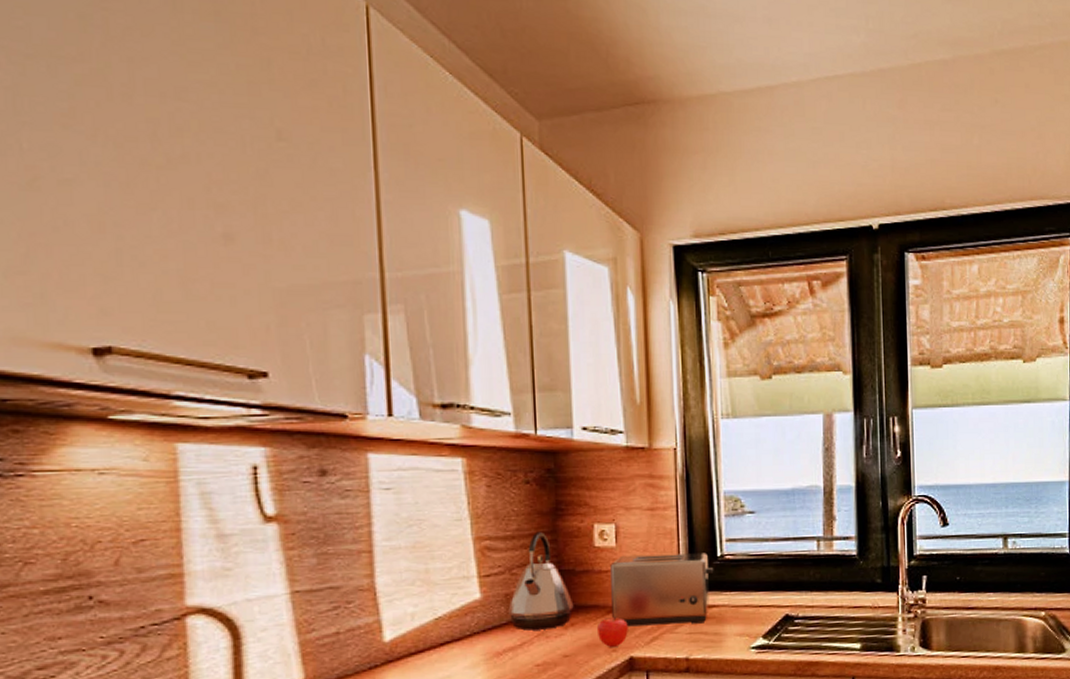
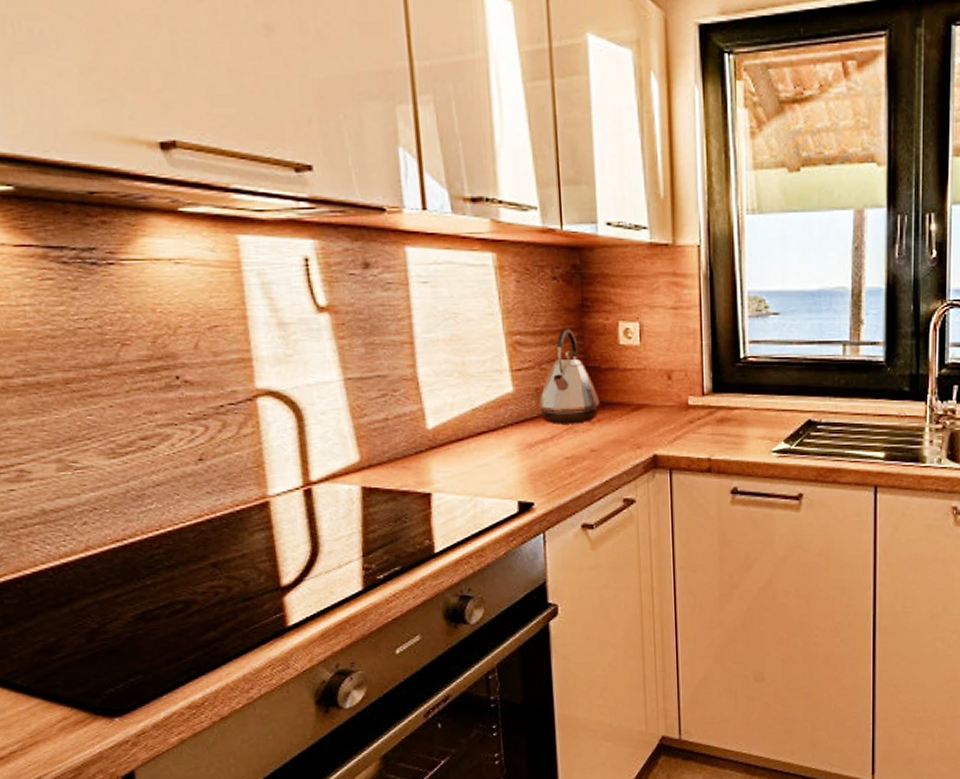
fruit: present [598,616,628,648] -> none [623,414,652,445]
toaster: present [610,553,714,627] -> none [635,353,737,425]

